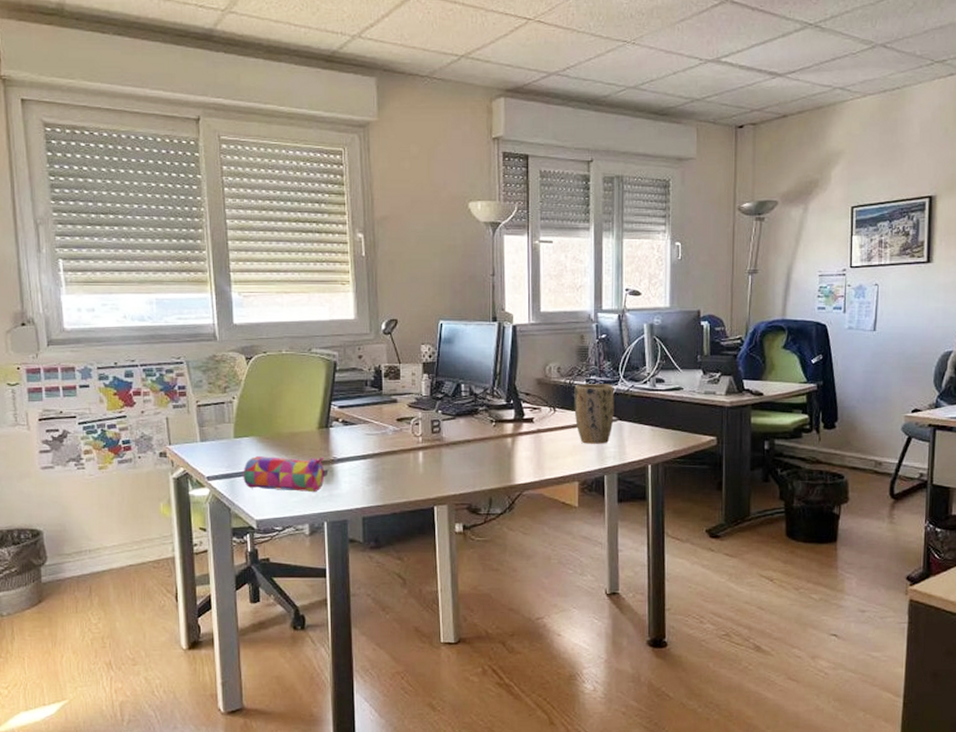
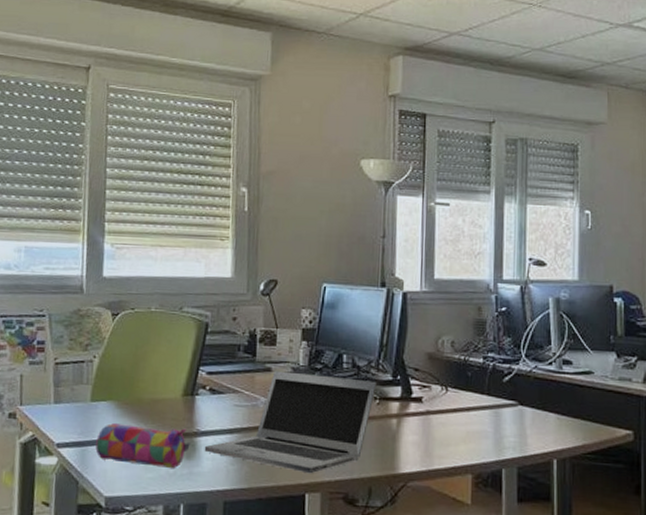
laptop: none [341,402,492,490] -> present [204,371,377,474]
plant pot: present [574,384,614,444] -> none [469,361,515,432]

